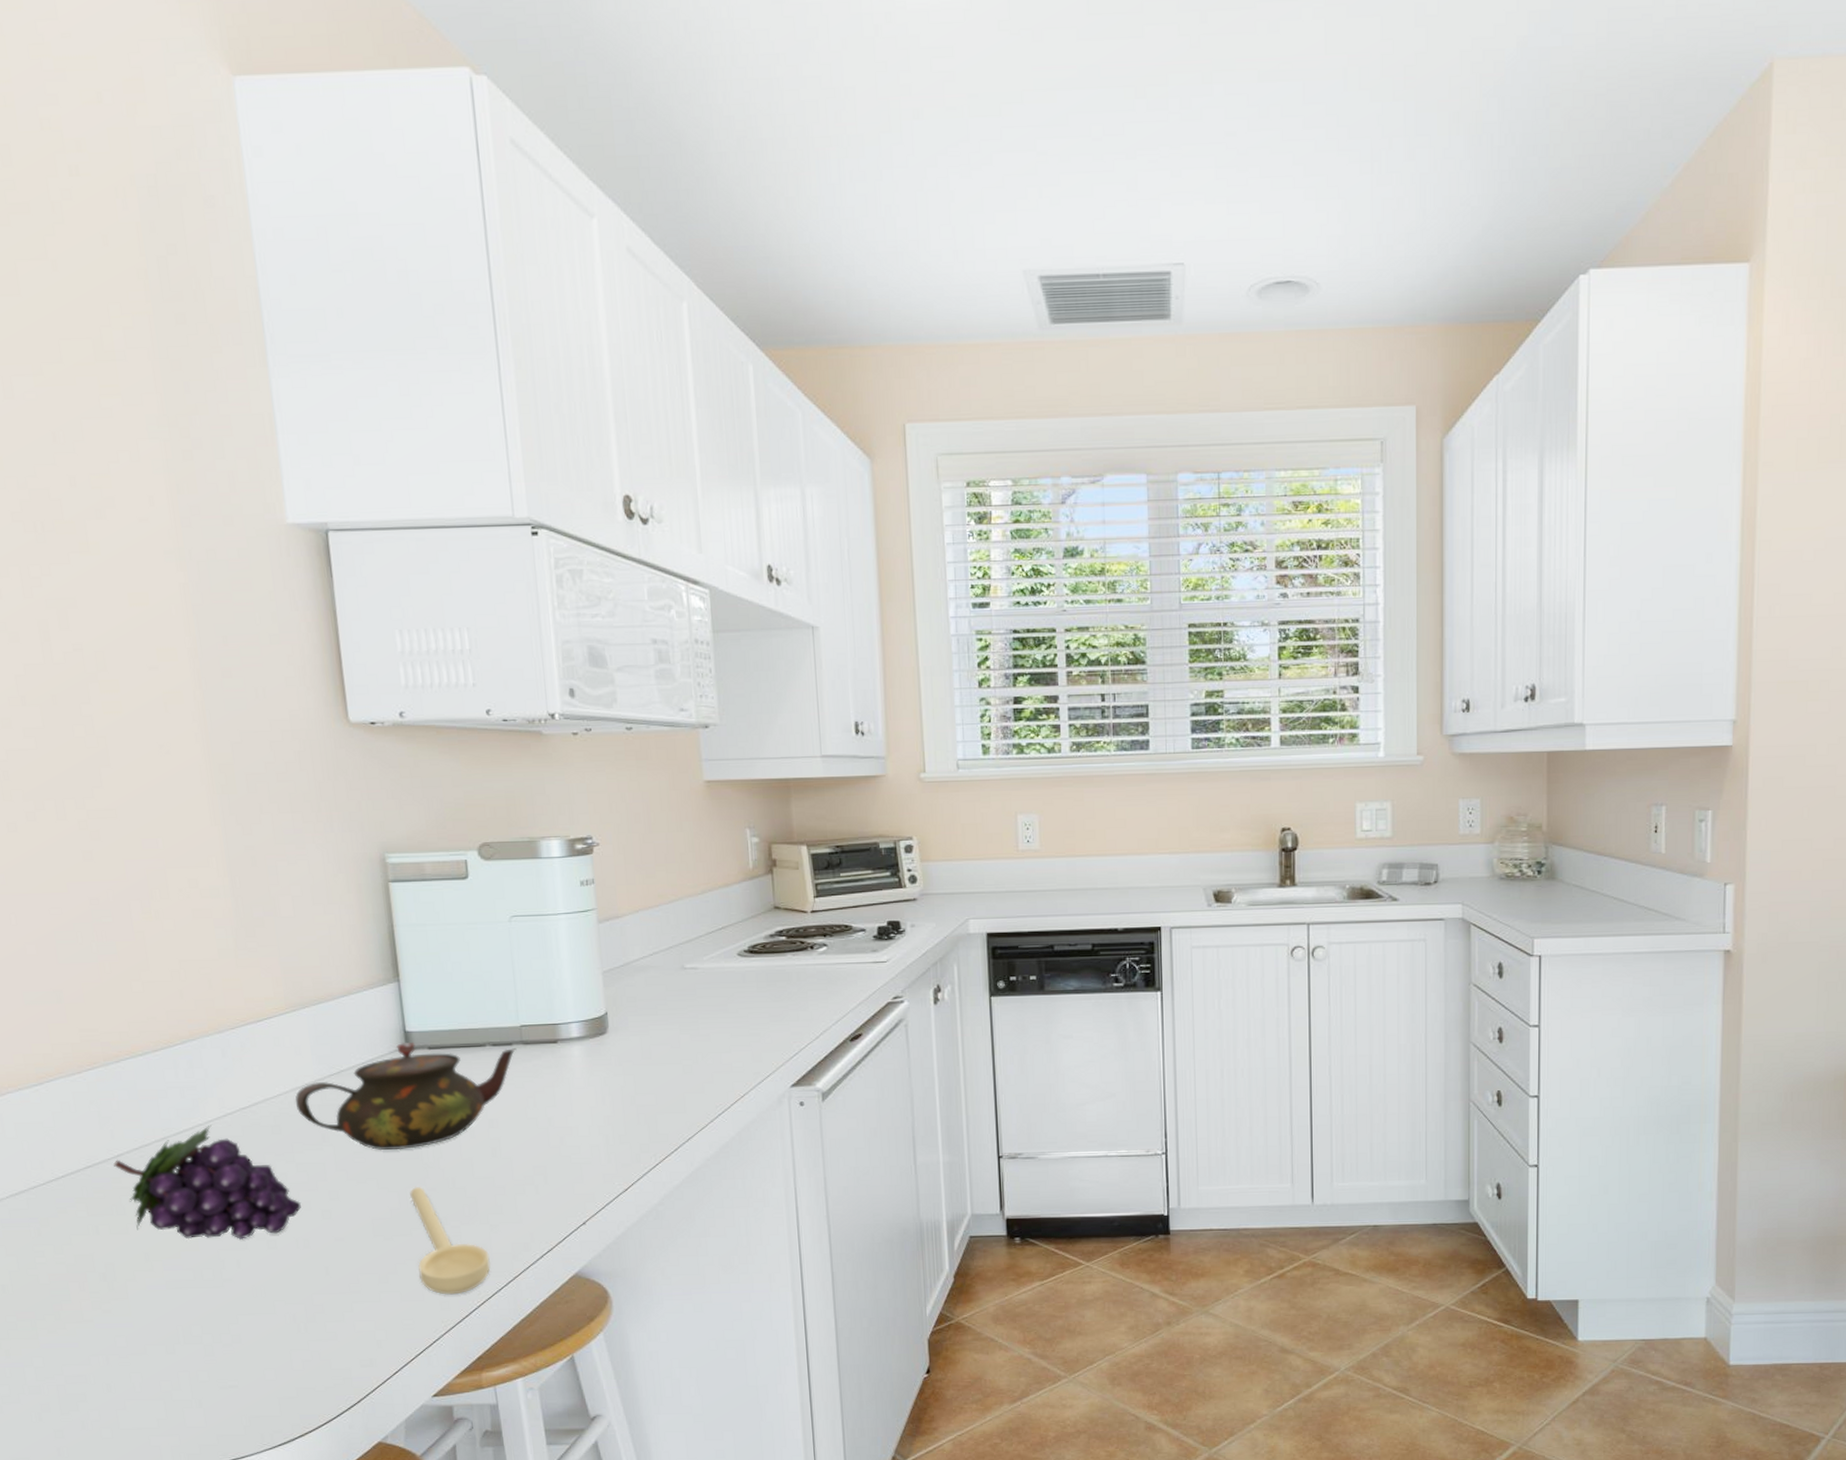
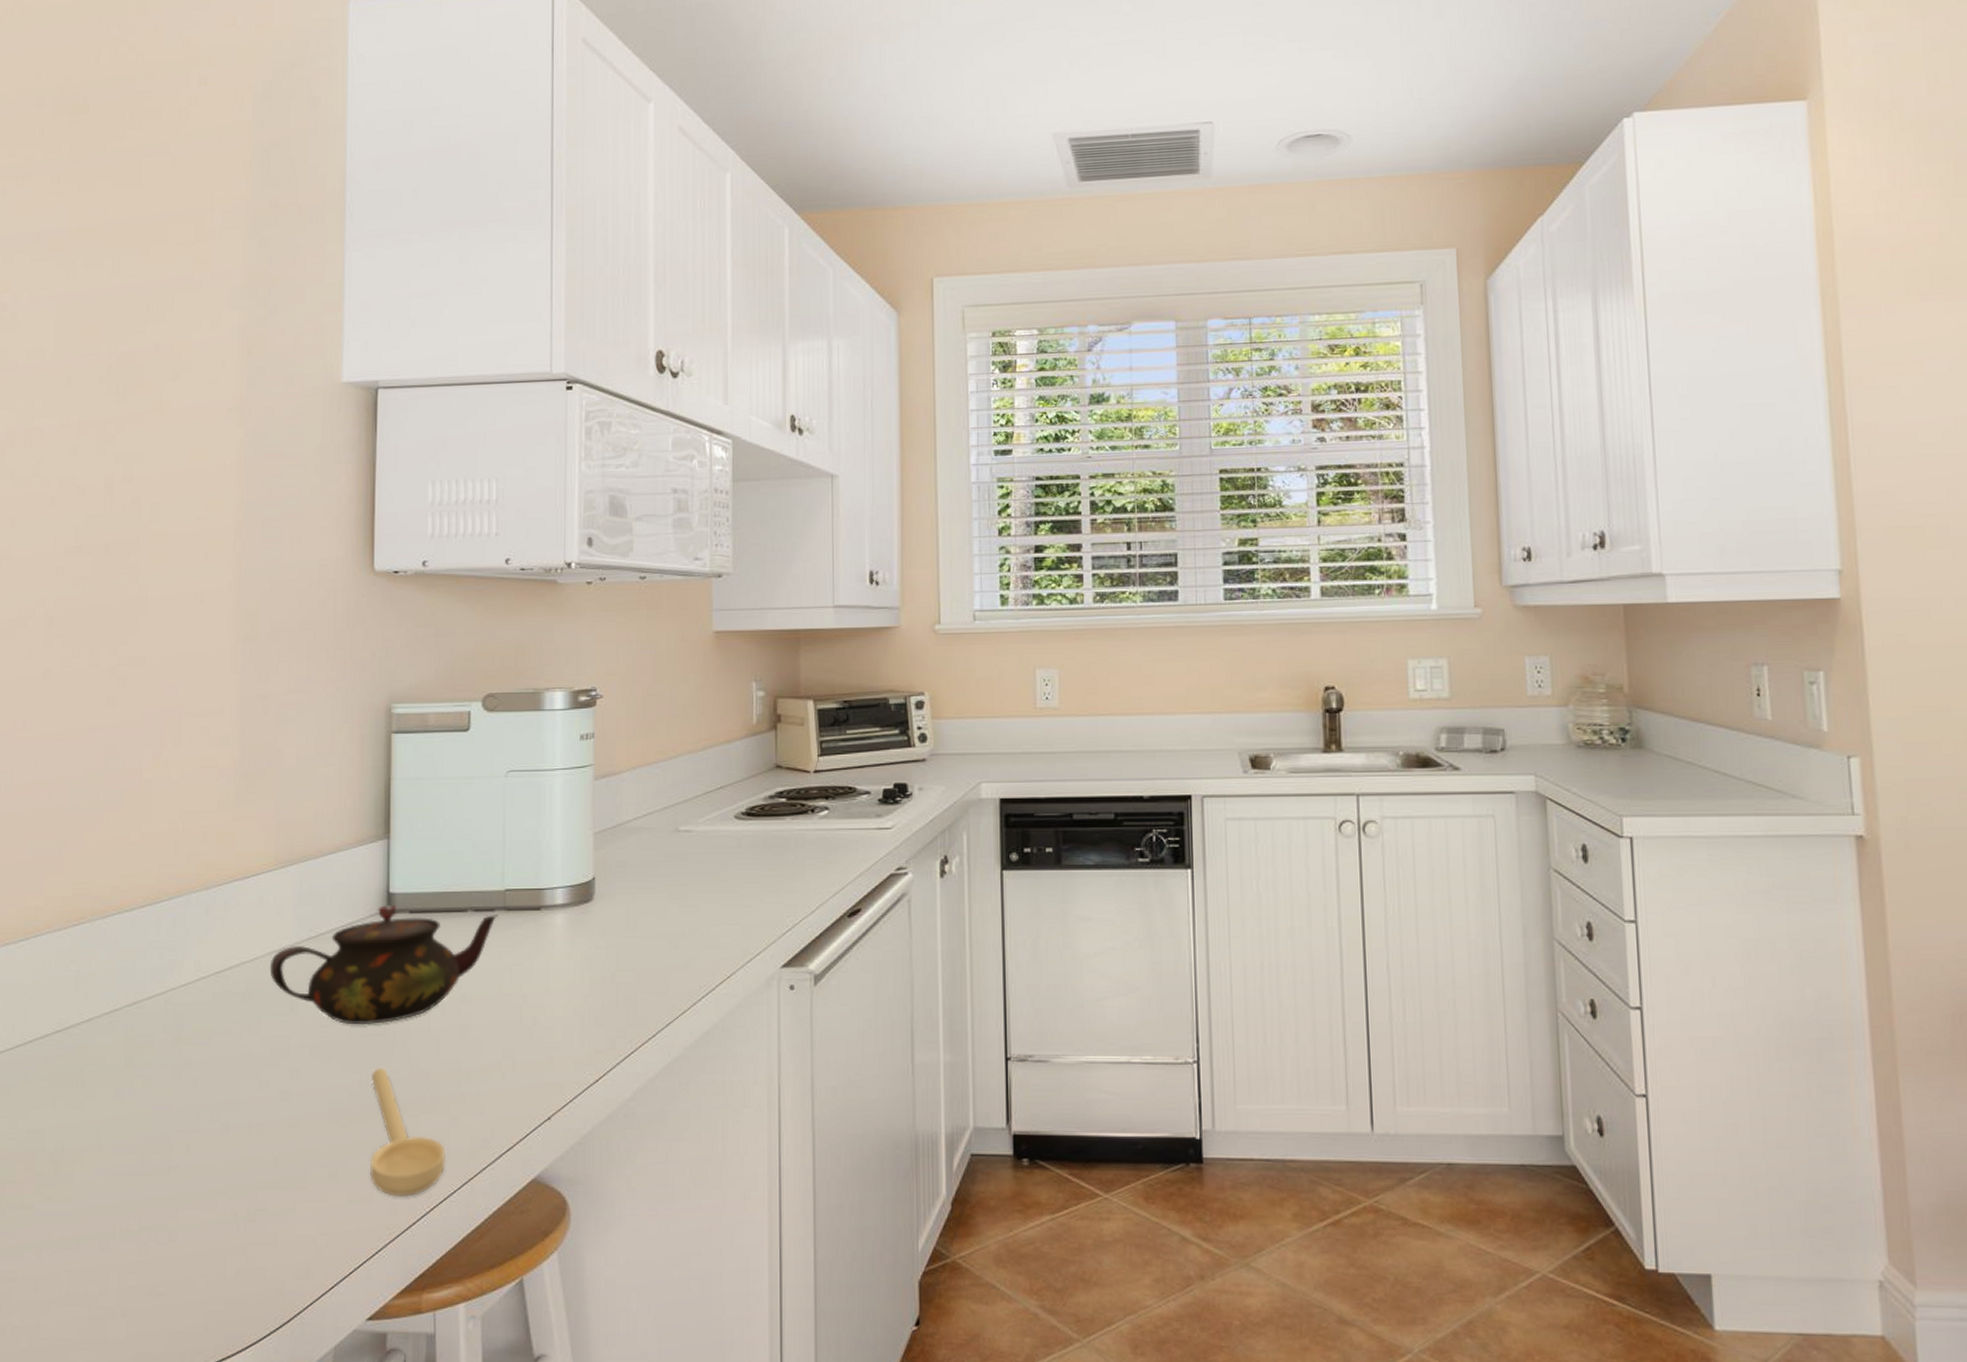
fruit: present [113,1124,301,1240] -> none [82,989,260,1120]

